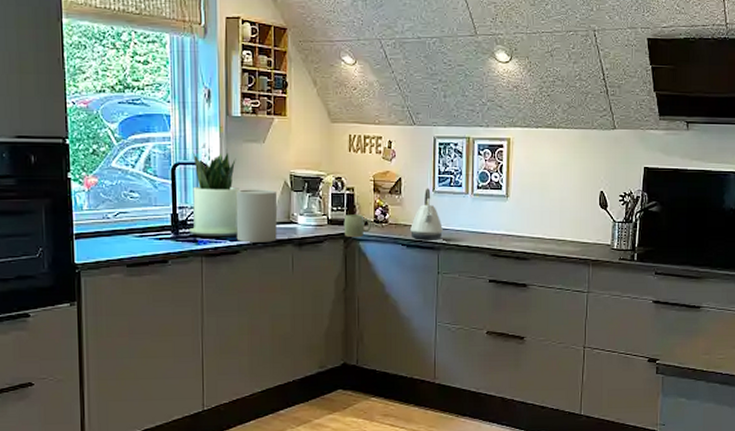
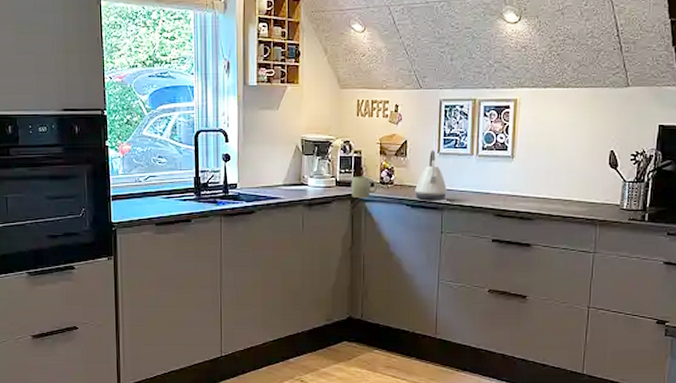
planter: present [188,153,239,237] -> none [209,120,255,199]
pen holder: present [236,189,278,243] -> none [251,153,290,203]

